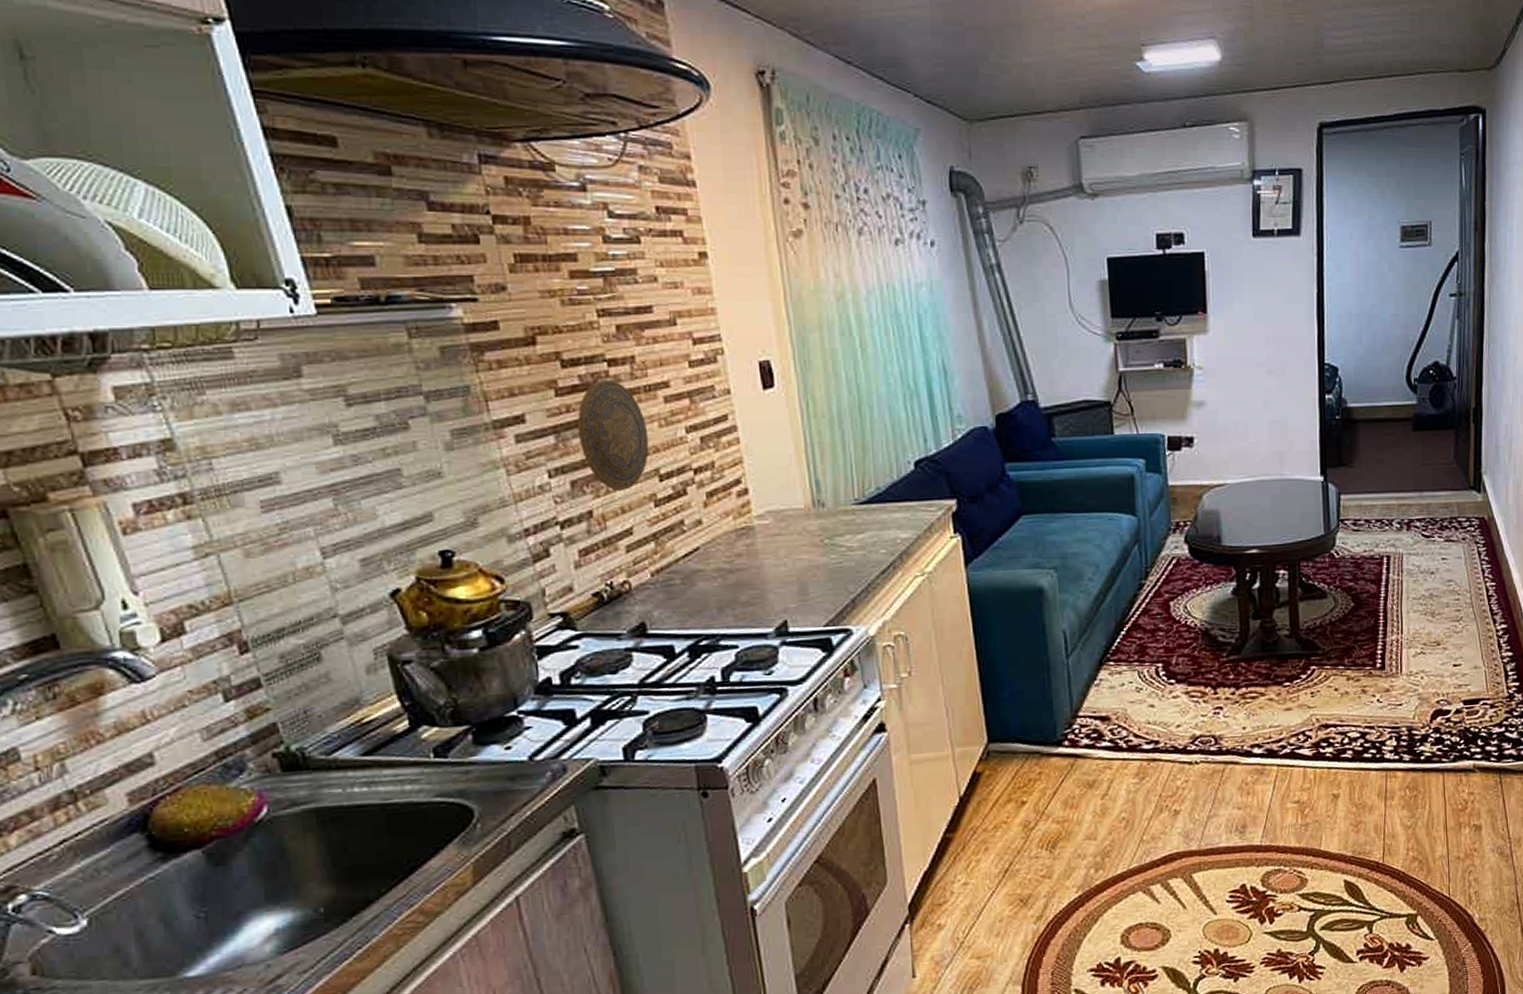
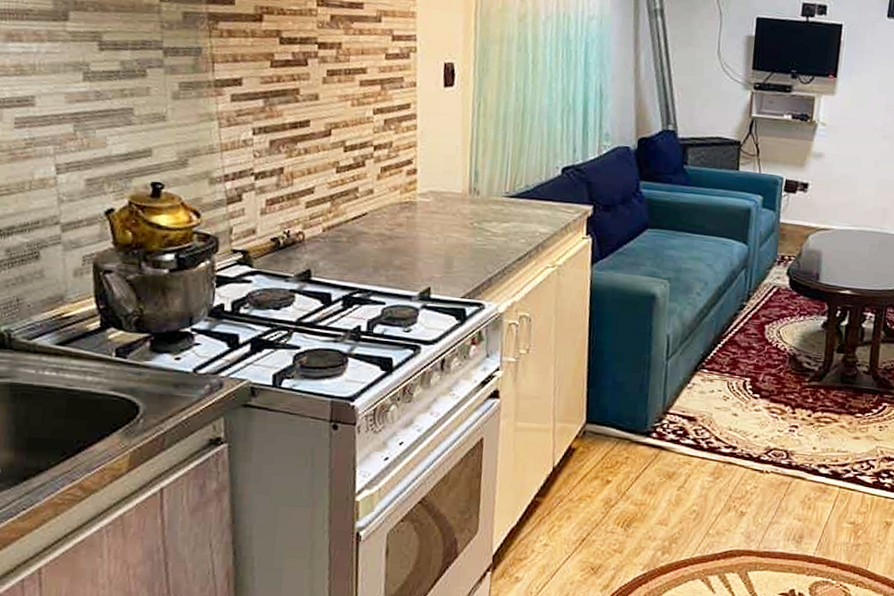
decorative plate: present [577,379,649,490] -> none [283,58,342,155]

